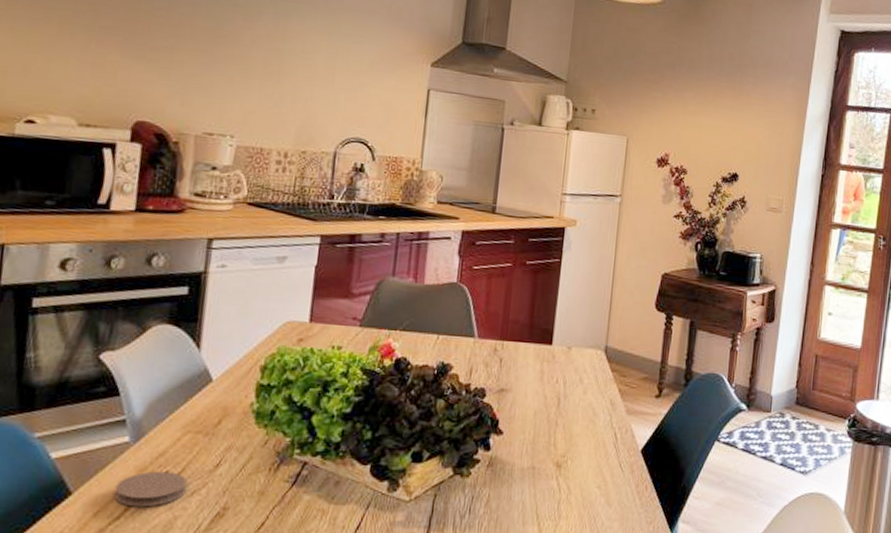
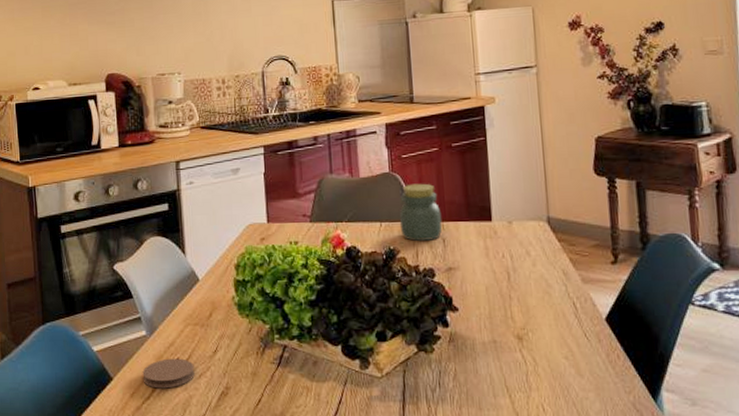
jar: none [458,297,504,359] -> present [399,183,443,241]

